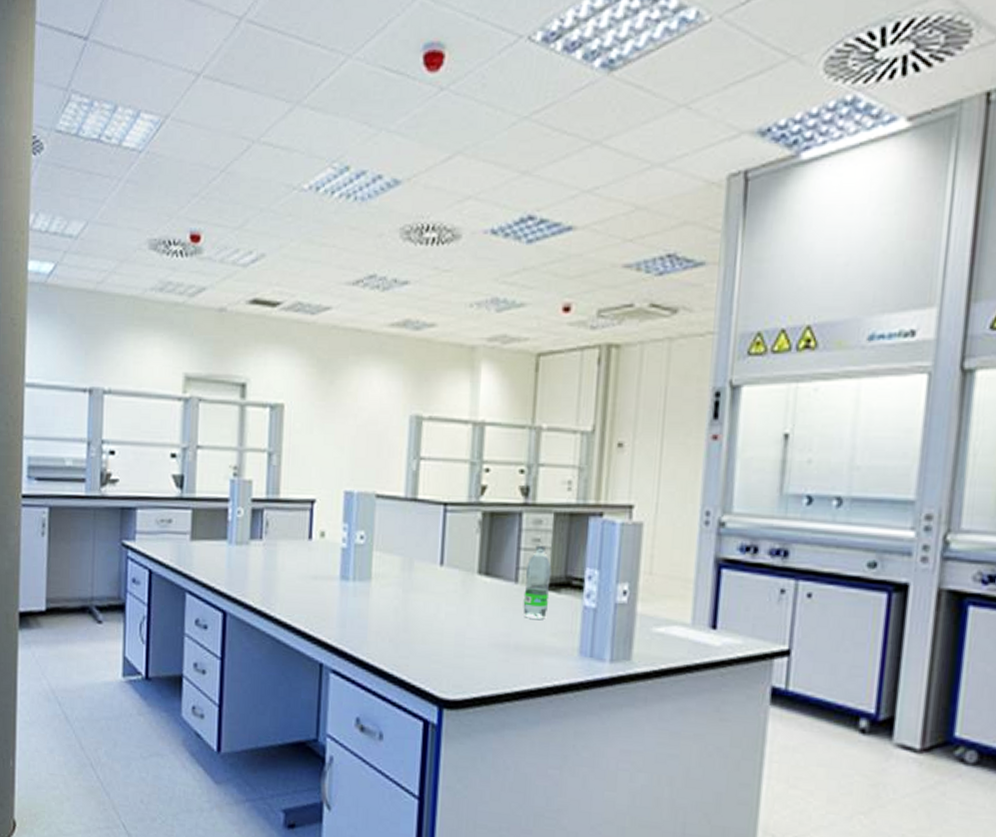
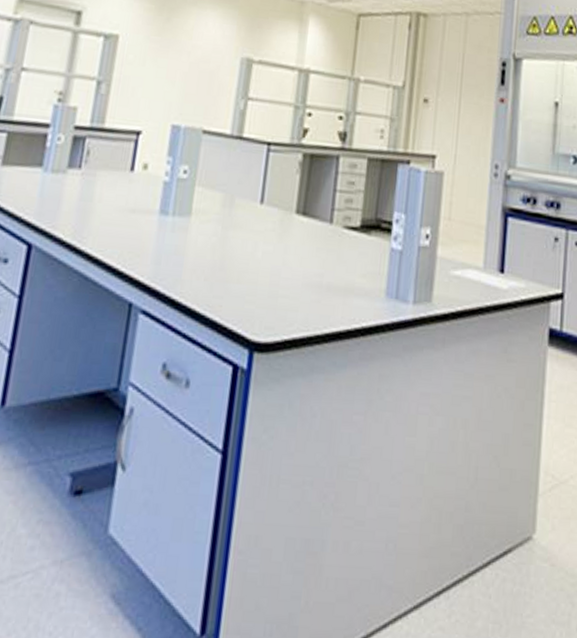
bottle: present [523,545,552,619] -> none [336,188,364,260]

